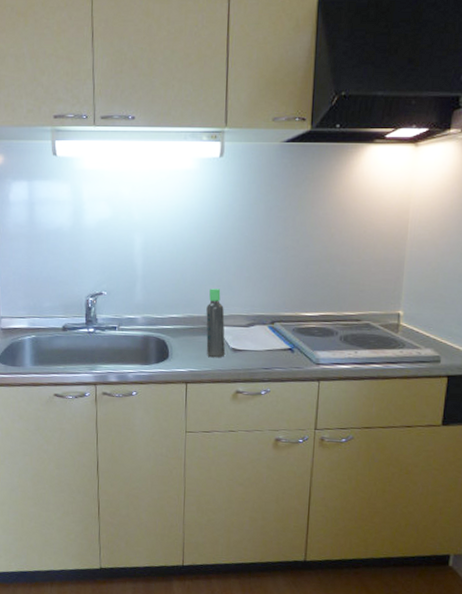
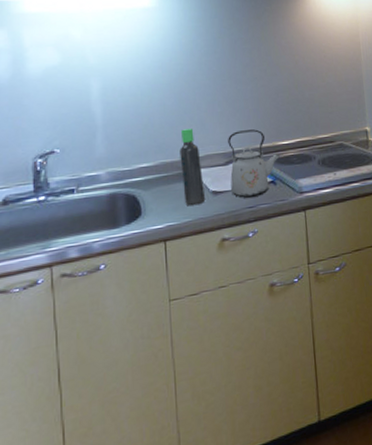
kettle: none [250,297,301,360] -> present [228,129,280,198]

